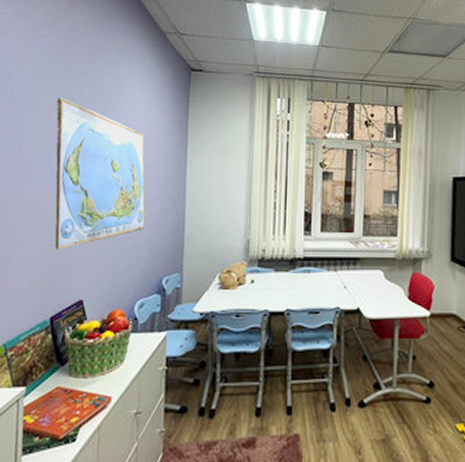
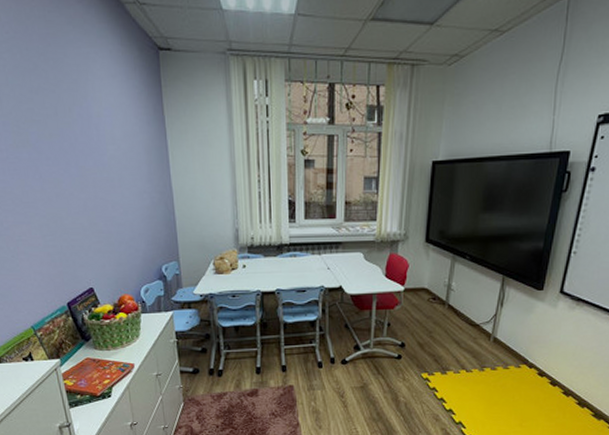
world map: present [54,96,146,250] -> none [21,85,138,244]

